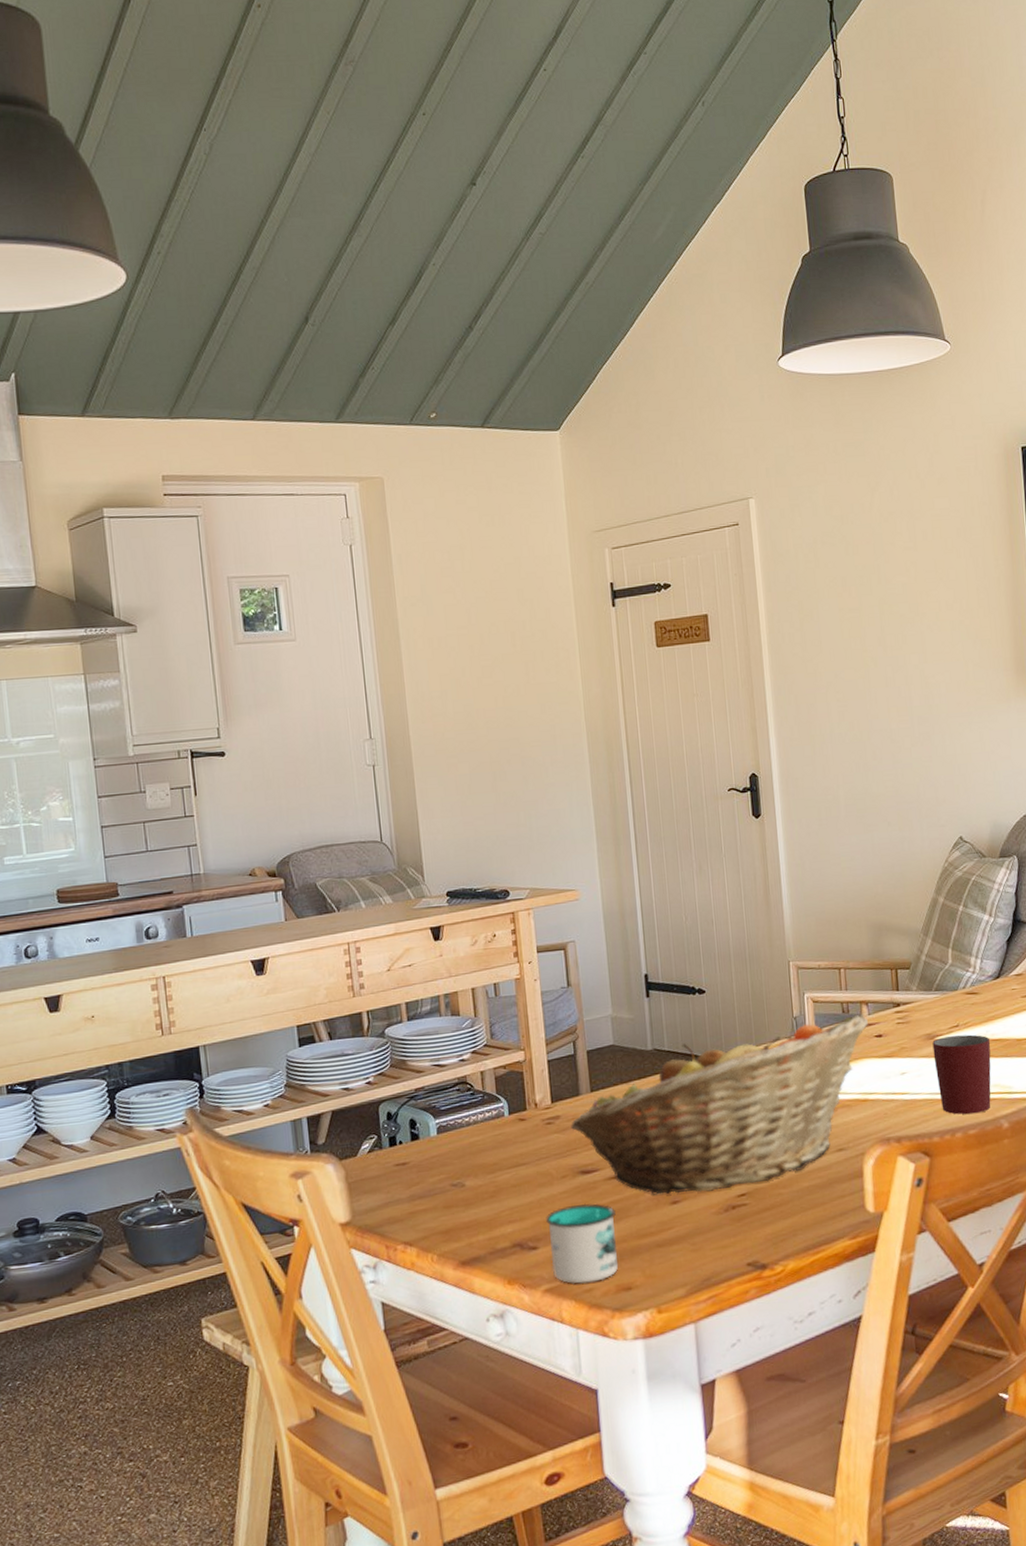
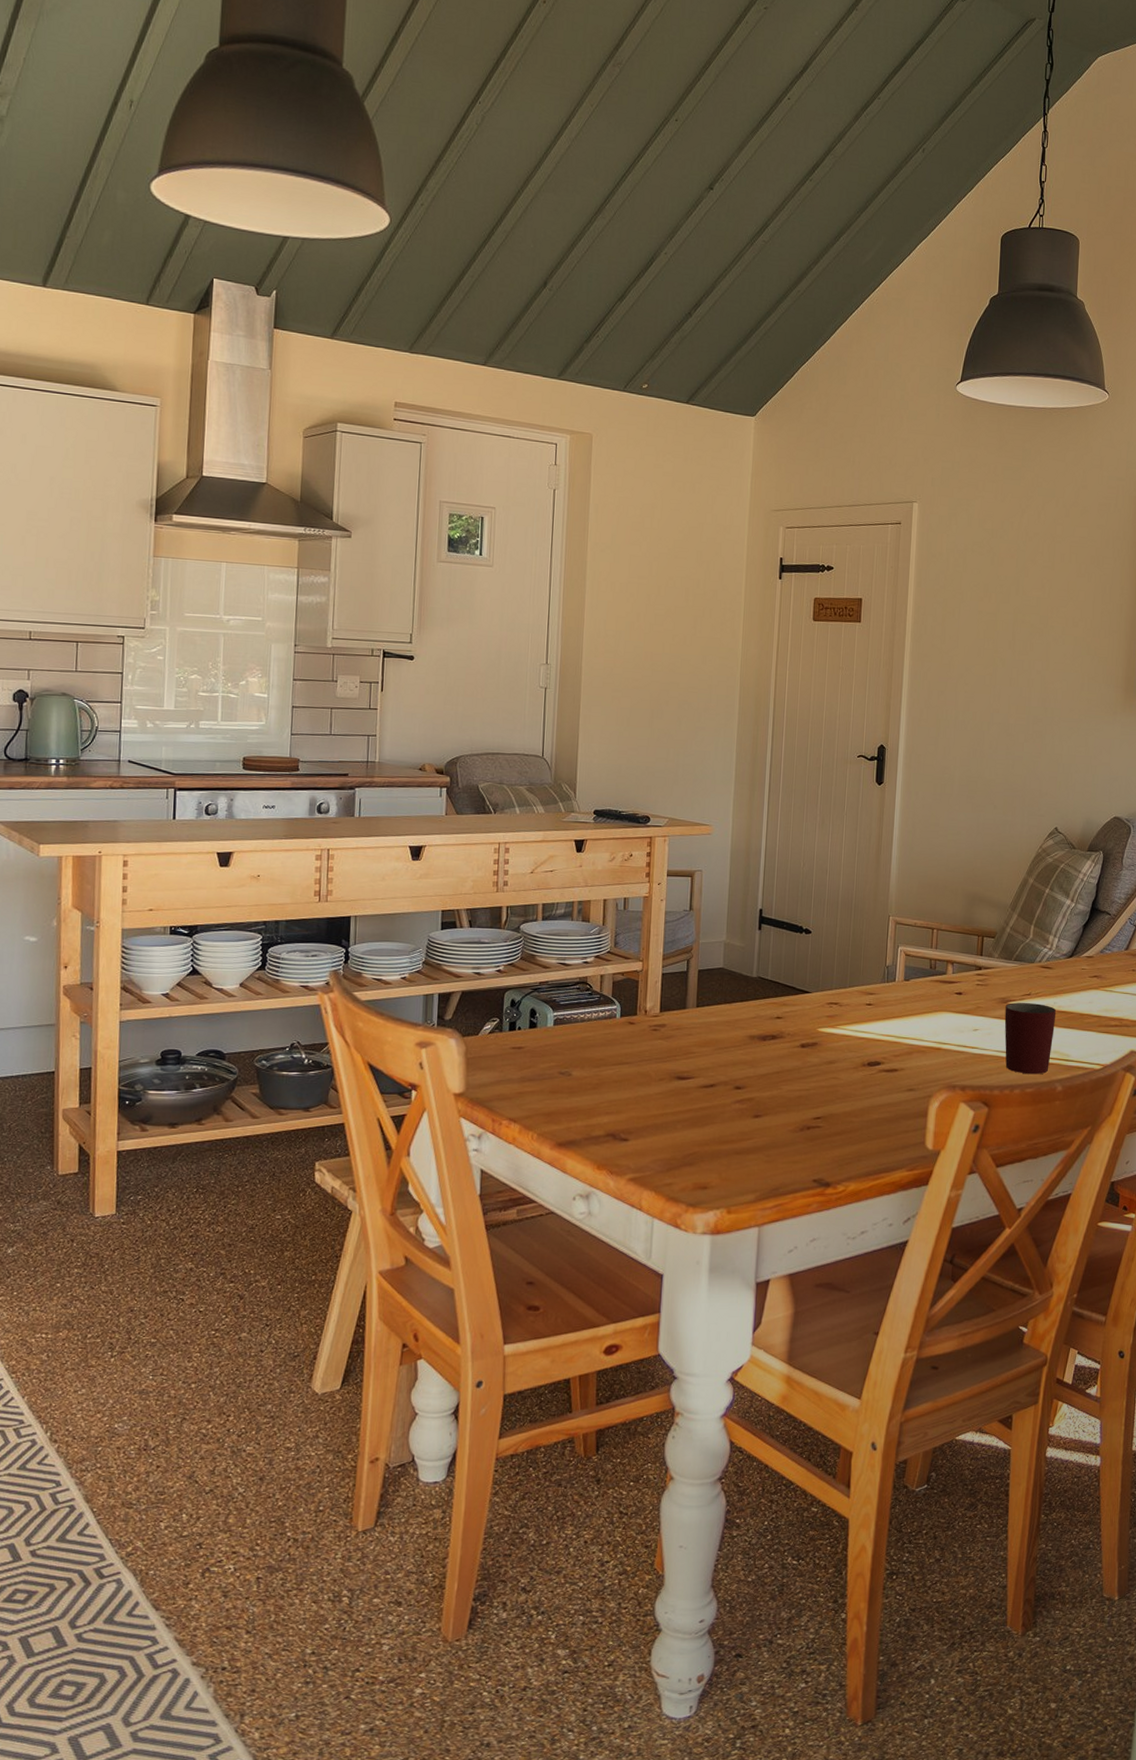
mug: present [546,1203,619,1284] -> none [638,1106,703,1178]
fruit basket: present [571,1014,868,1195] -> none [674,971,951,1111]

